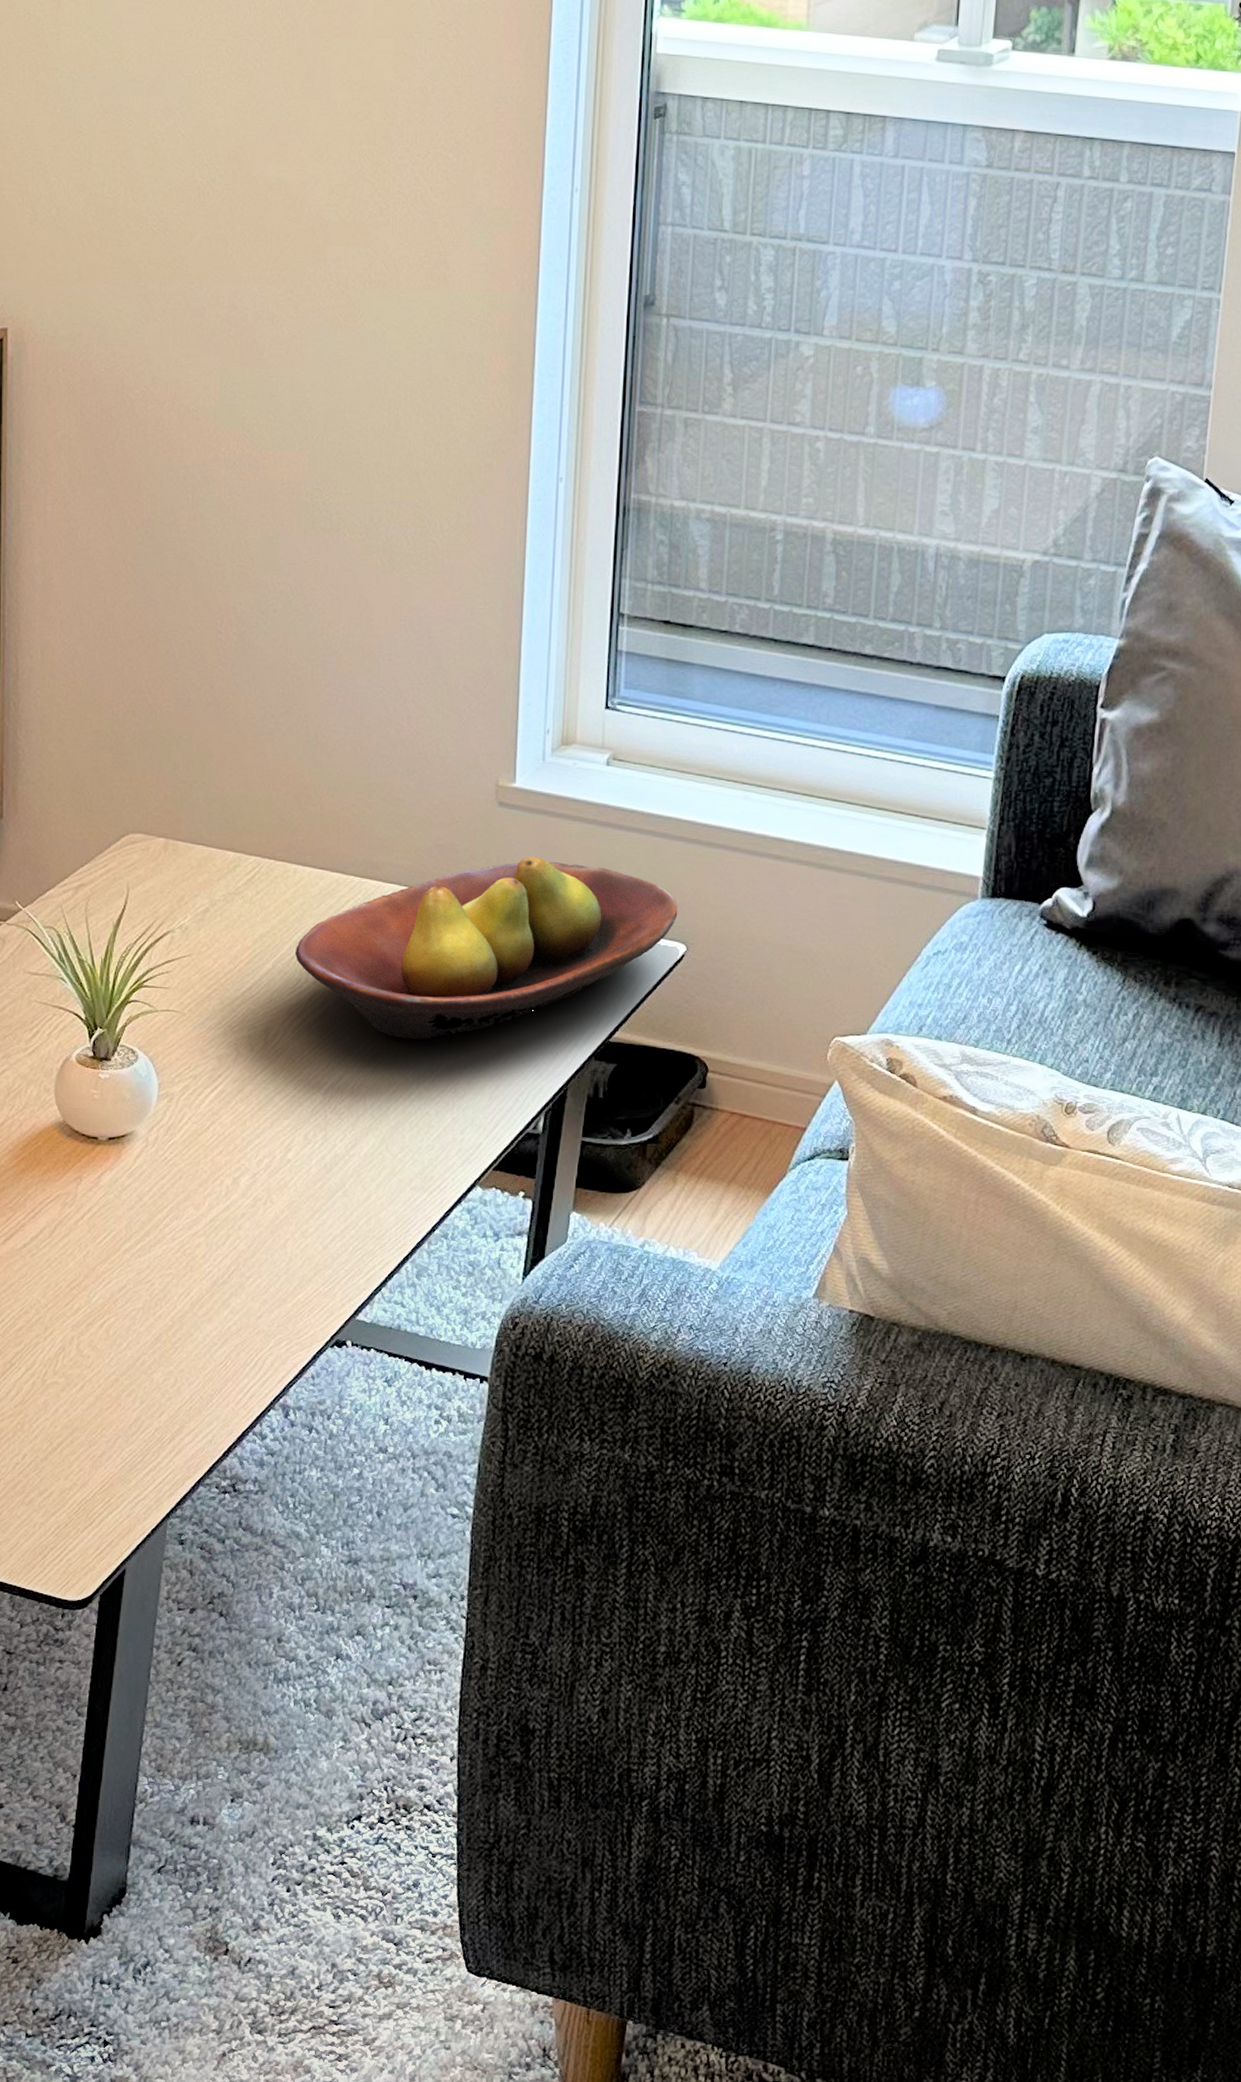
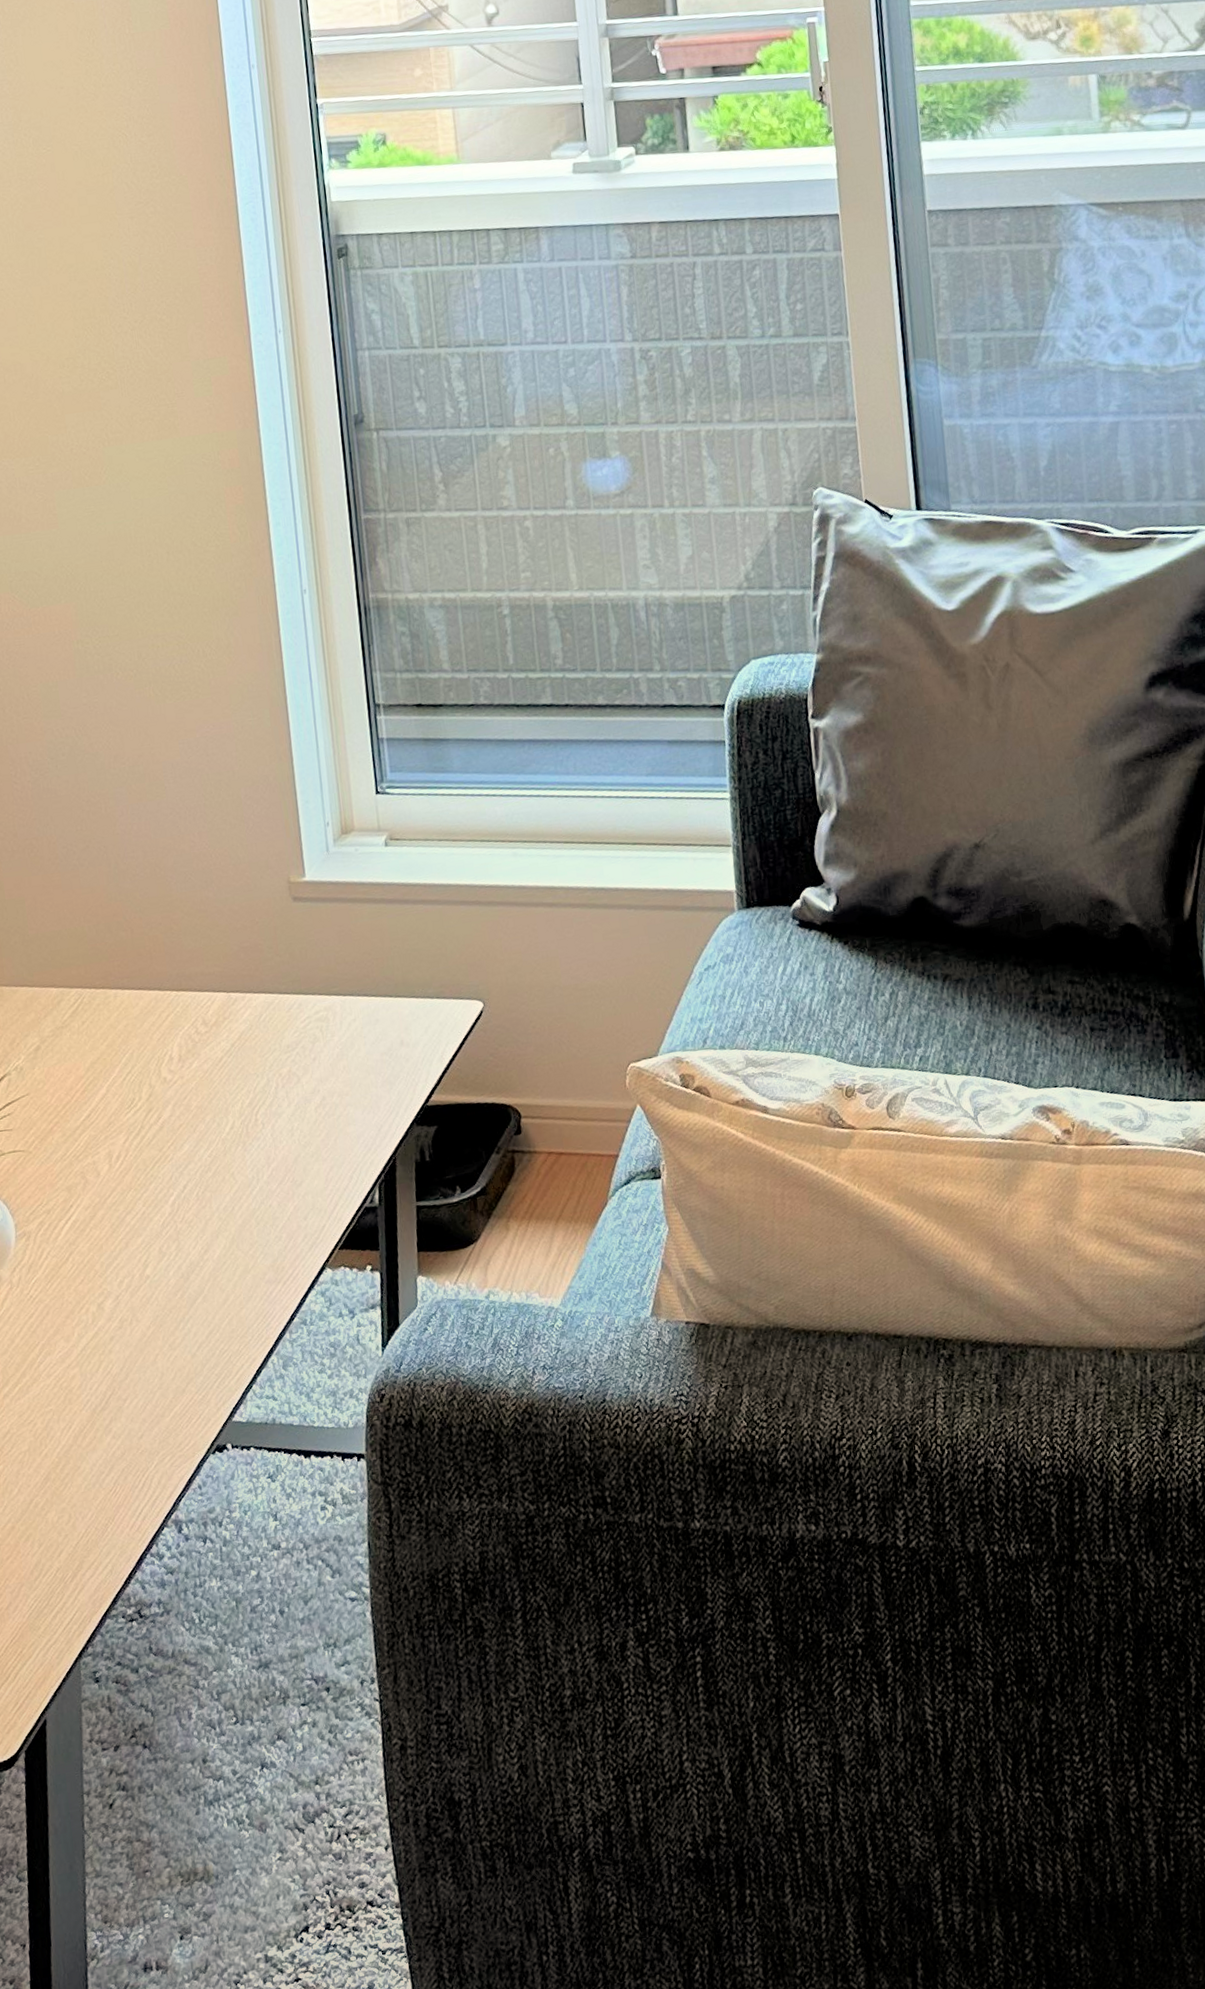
fruit bowl: present [295,857,678,1039] -> none [126,941,471,1138]

